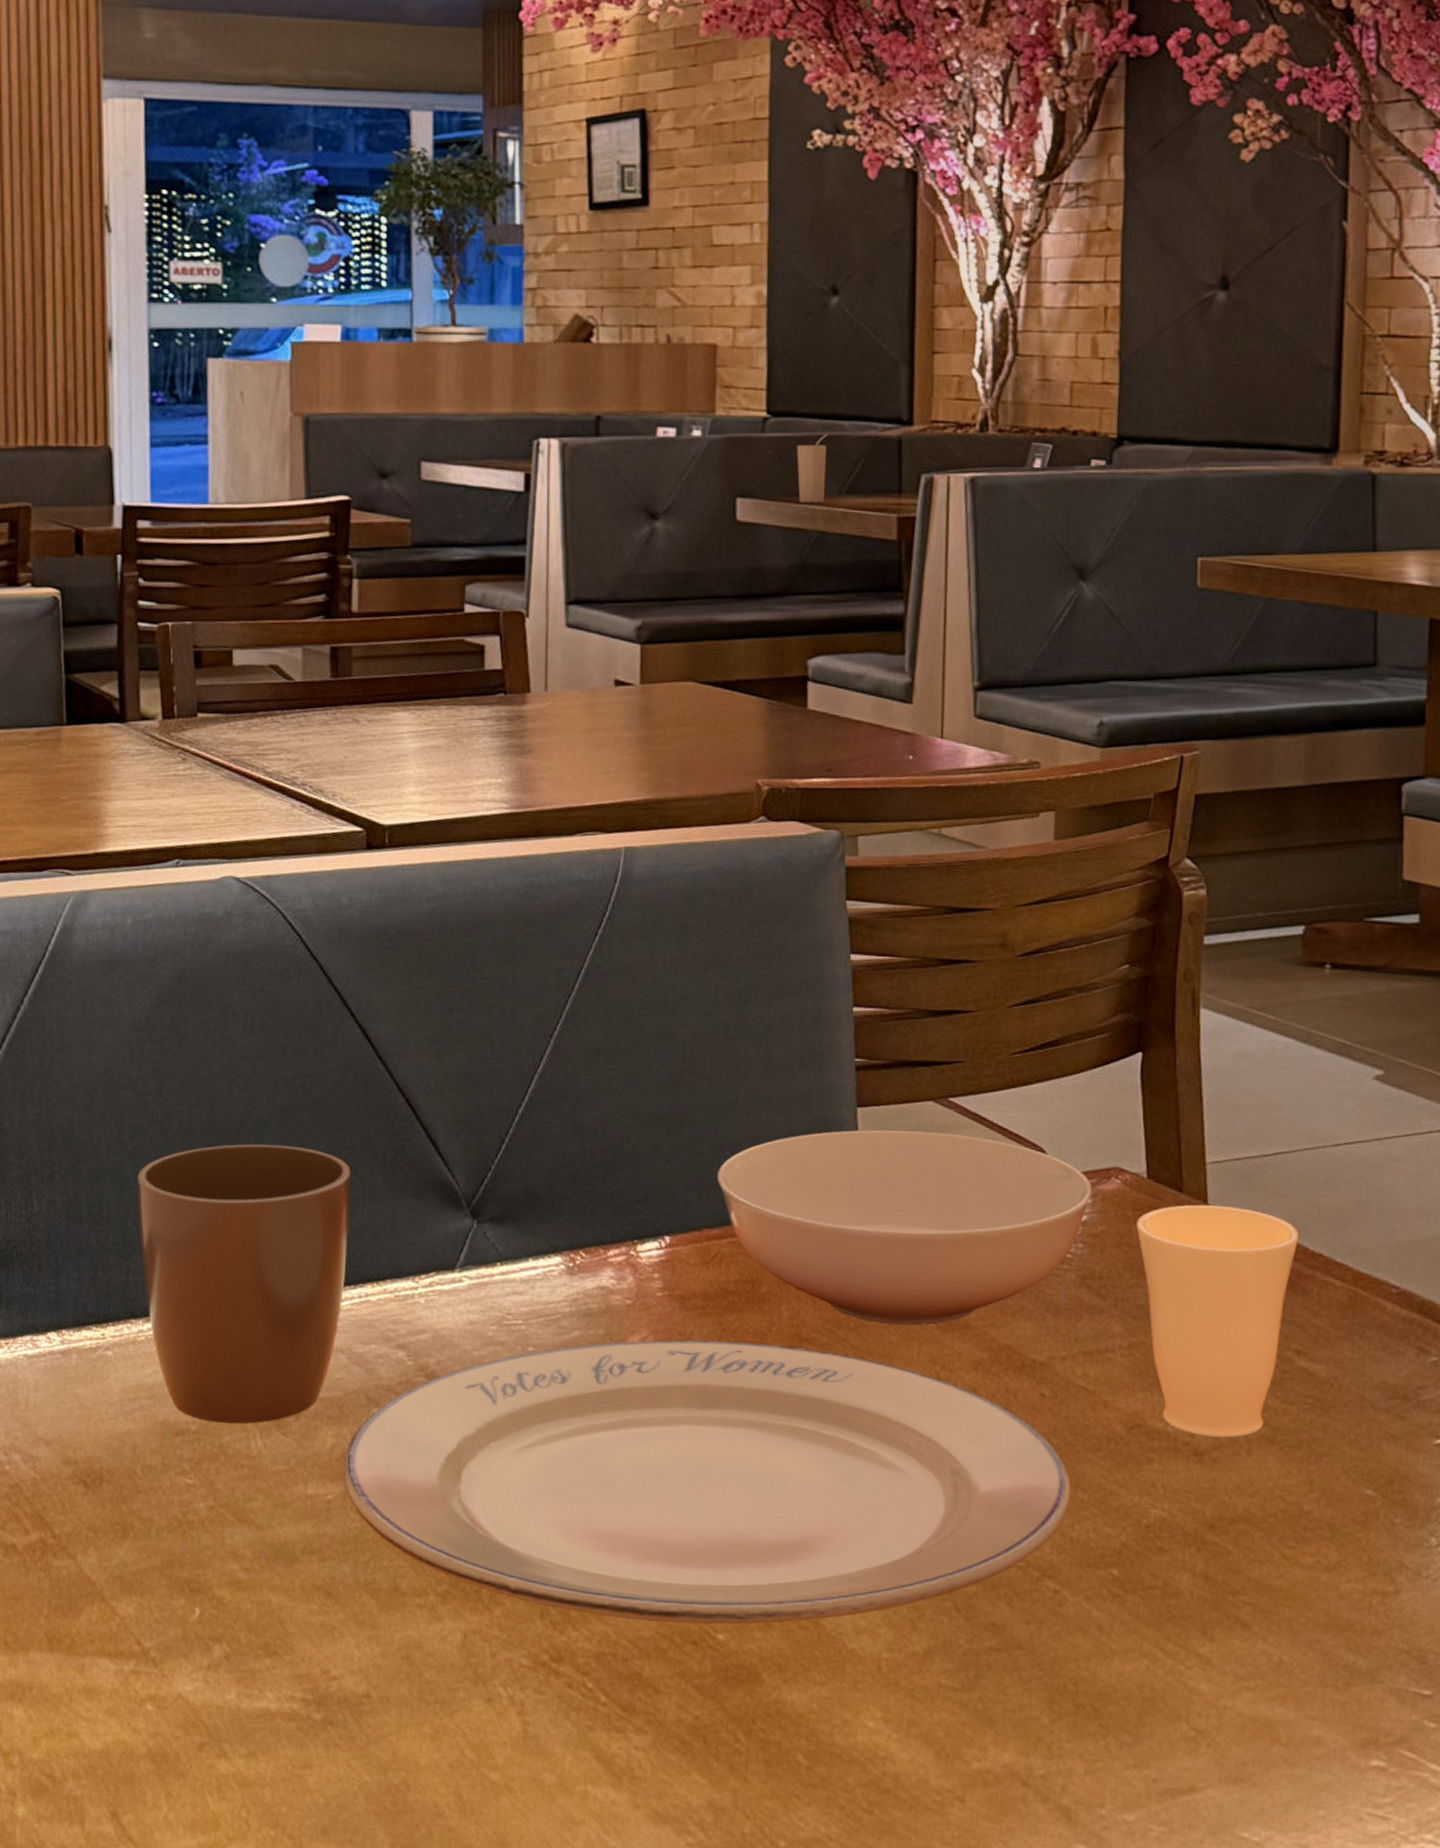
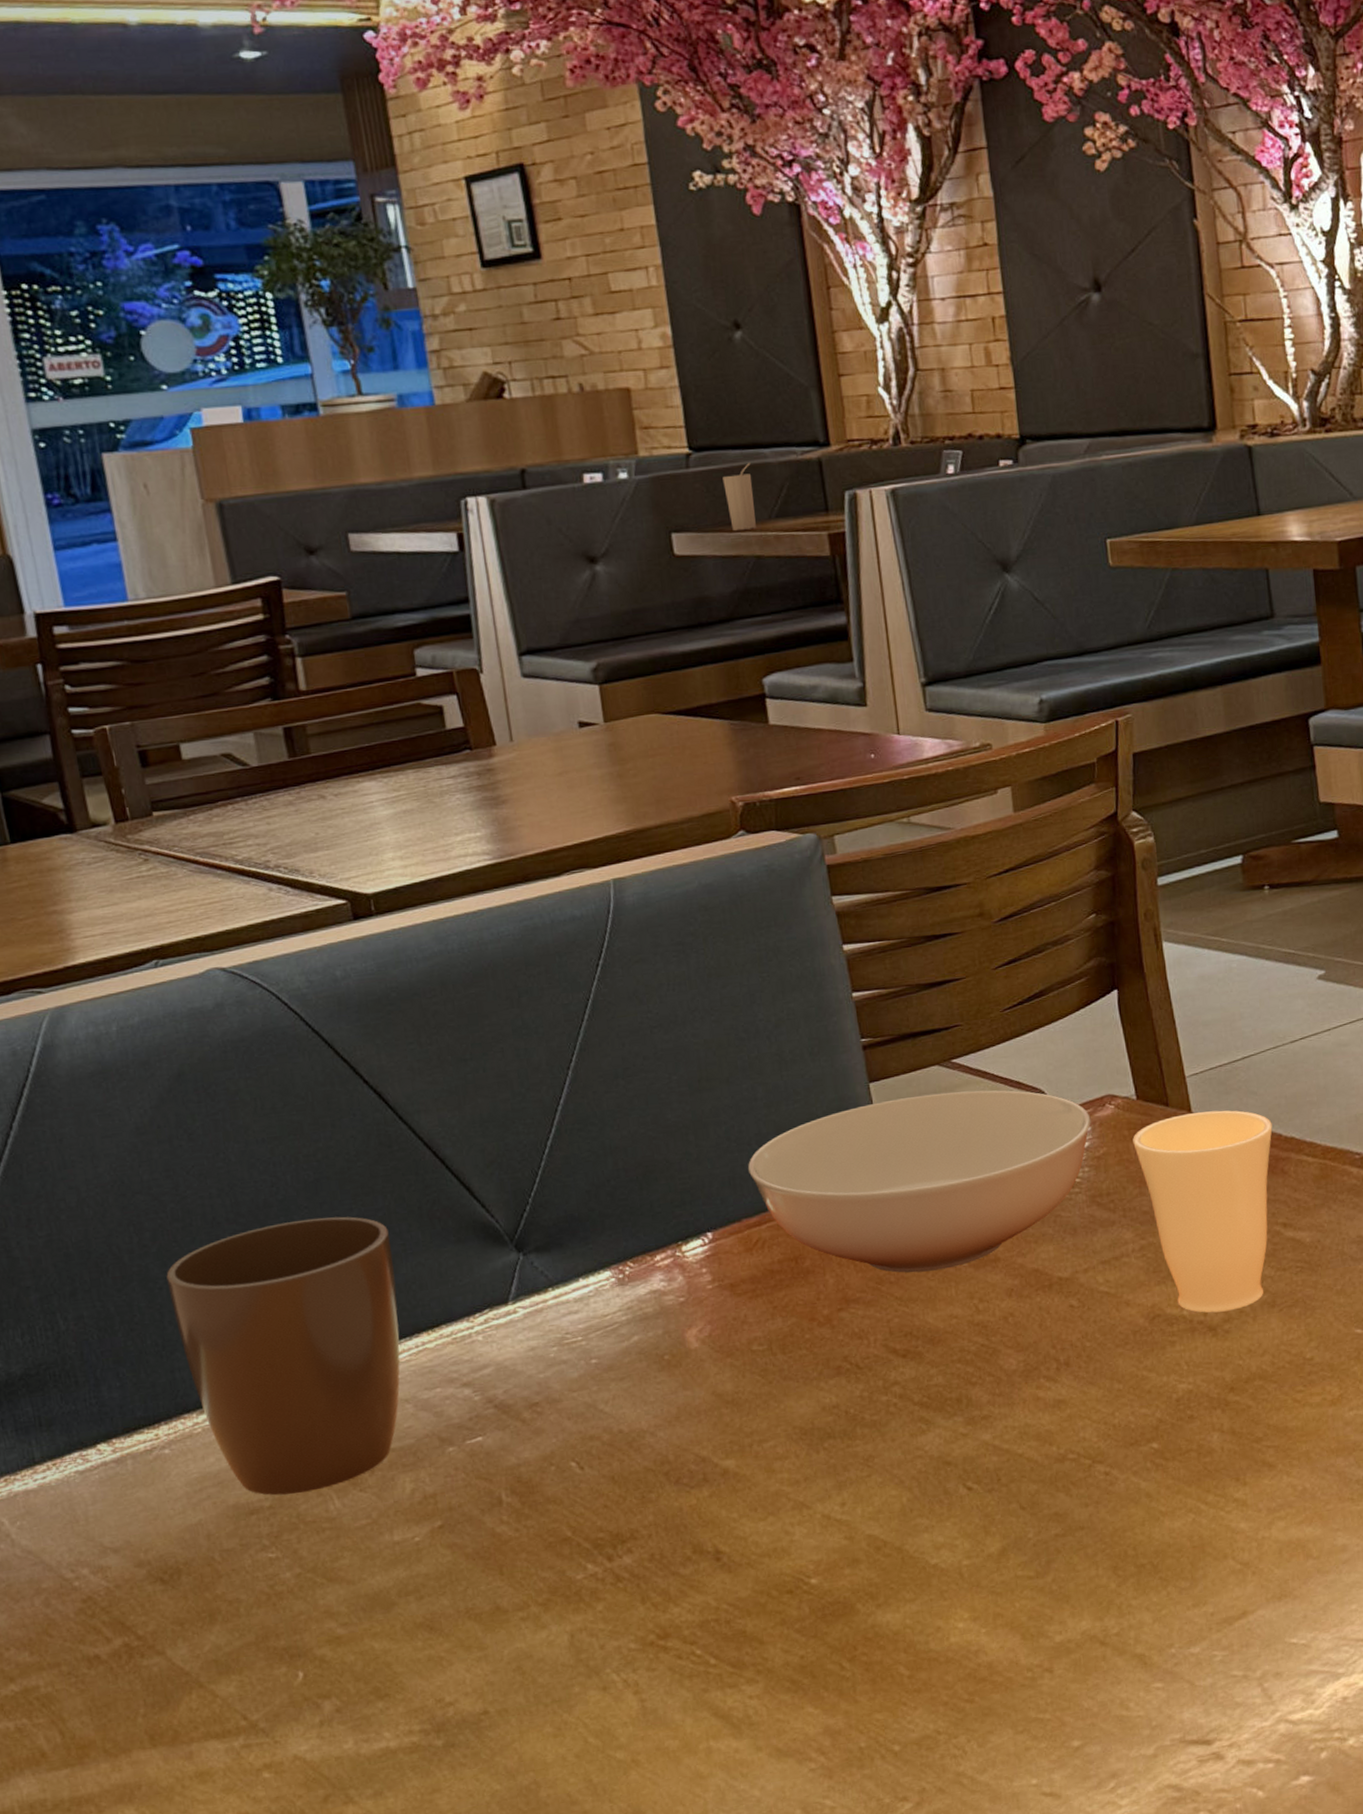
plate: present [341,1339,1072,1625] -> none [424,1307,1109,1592]

